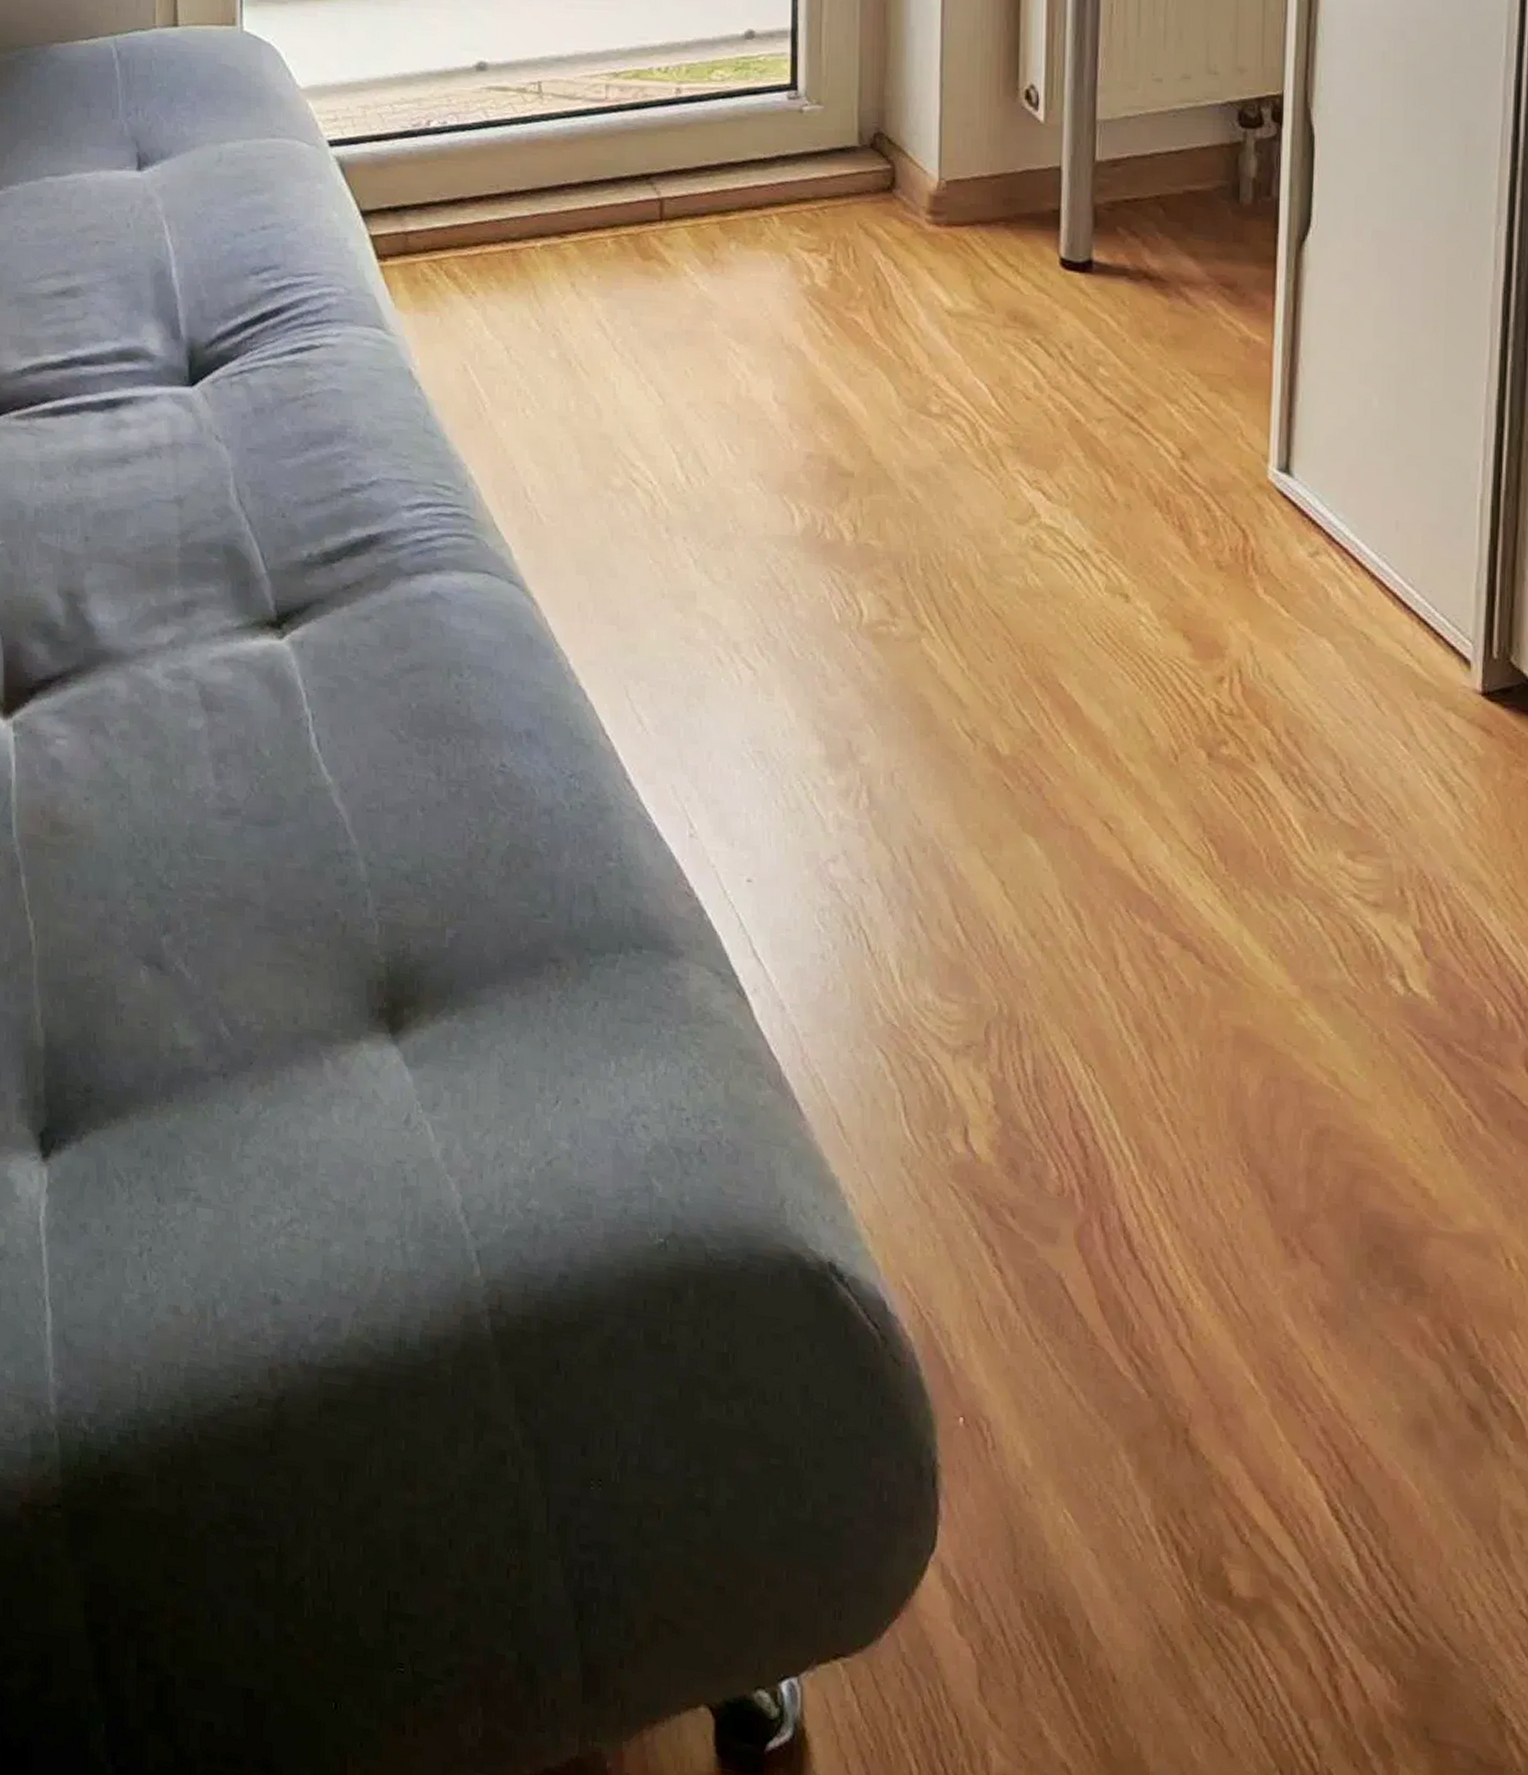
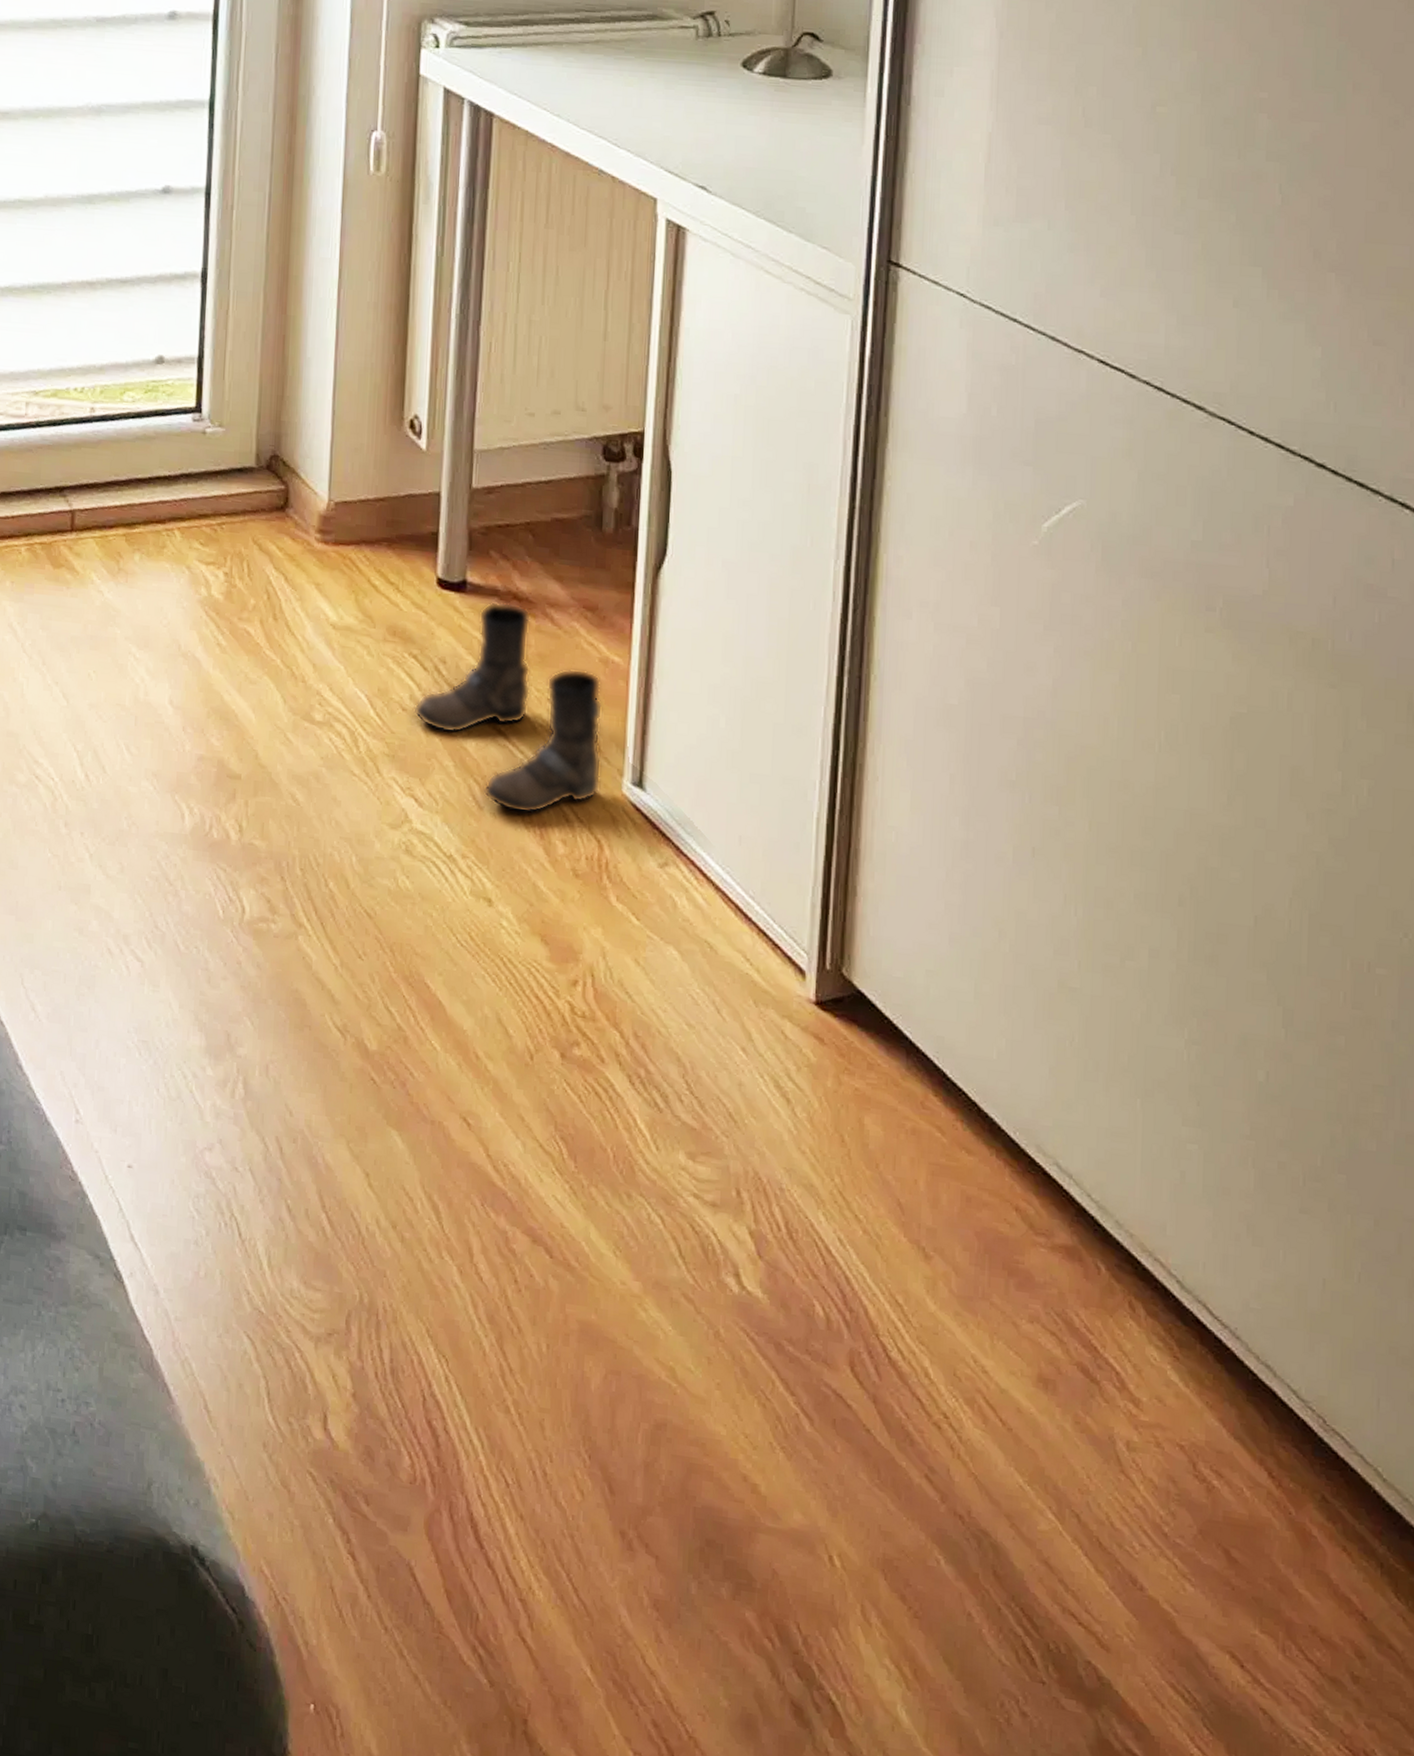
boots: none [1038,281,1245,505] -> present [413,601,603,814]

